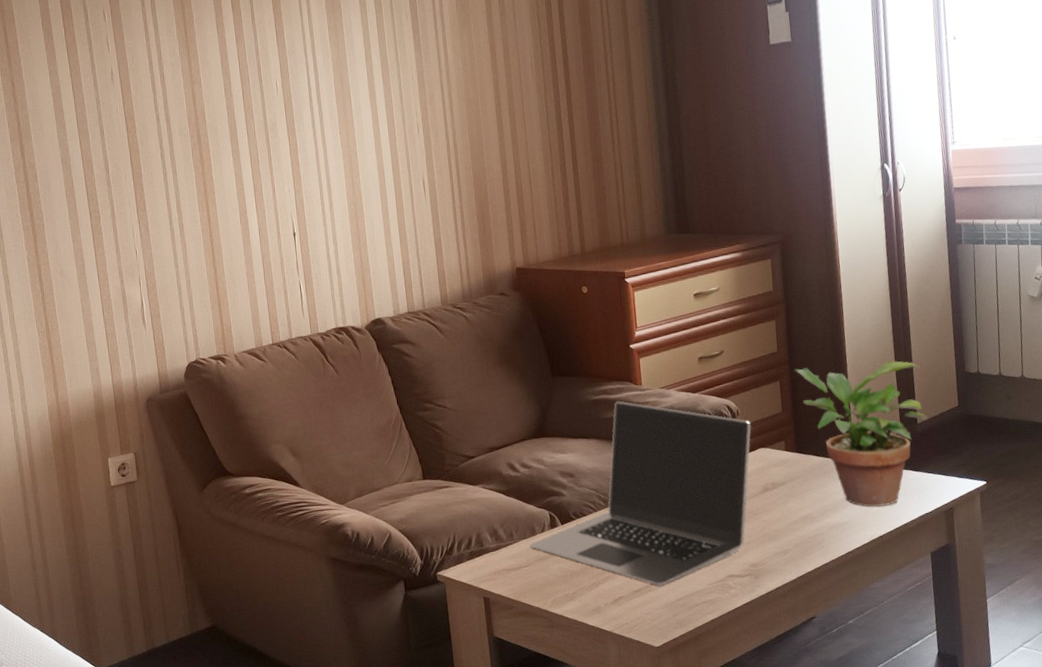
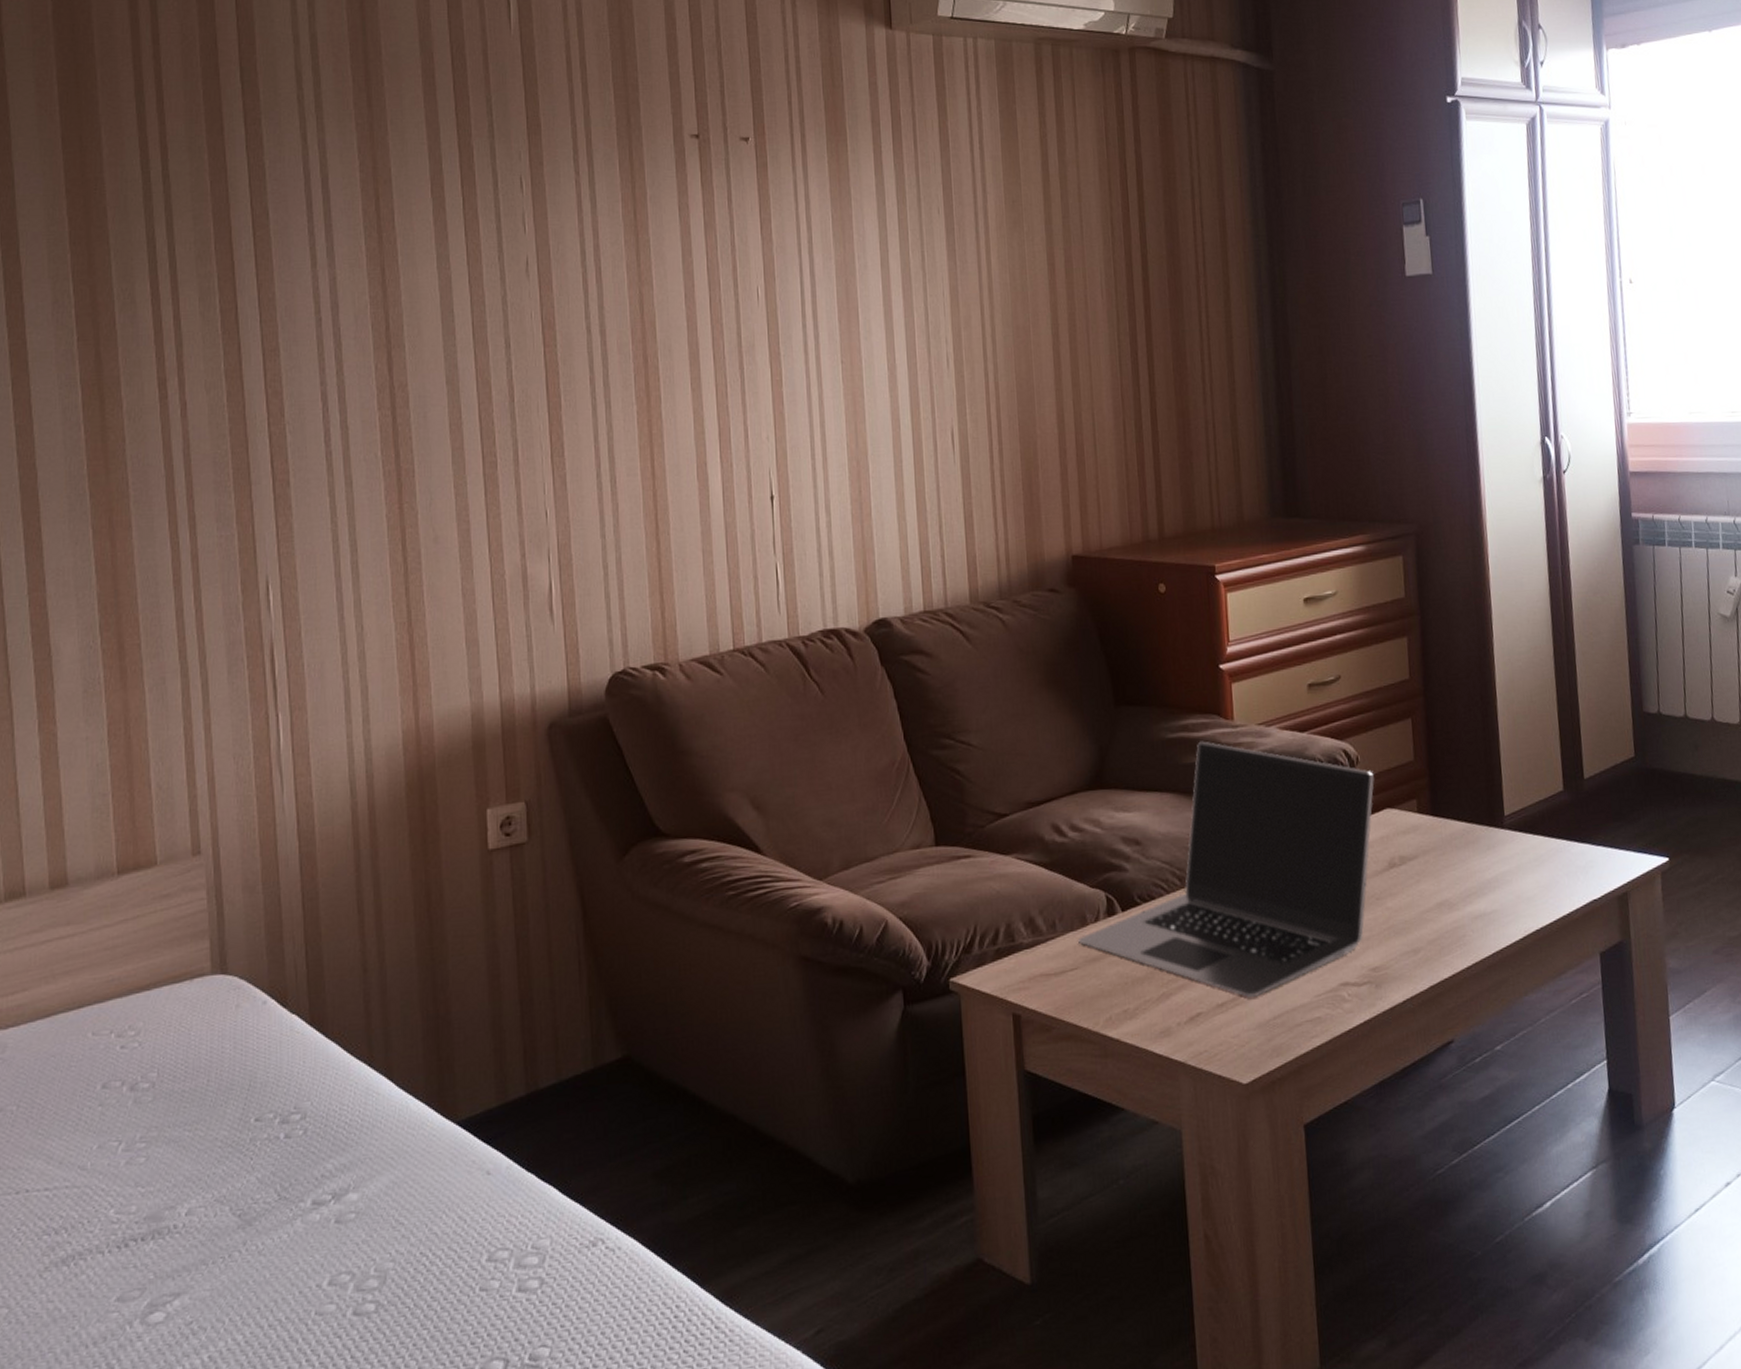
potted plant: present [794,360,928,507] -> none [1430,694,1597,891]

